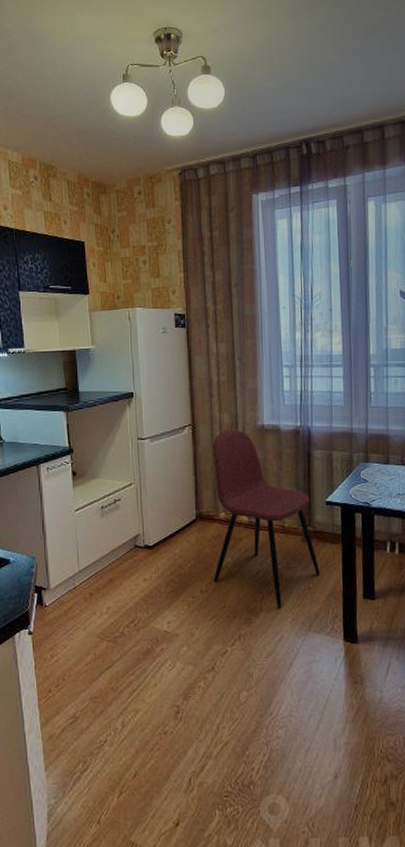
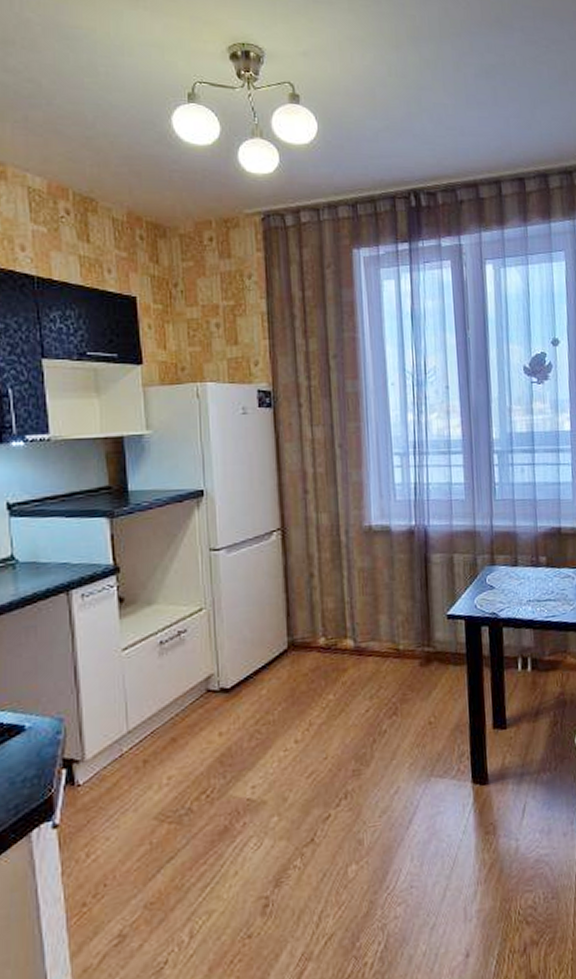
dining chair: present [212,429,320,608] -> none [308,532,443,752]

